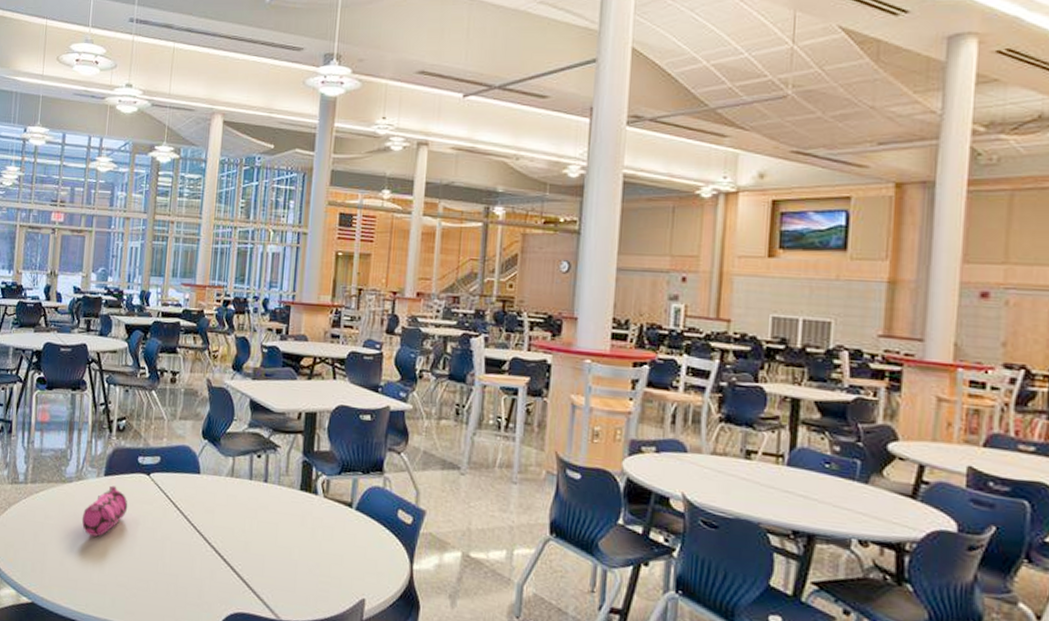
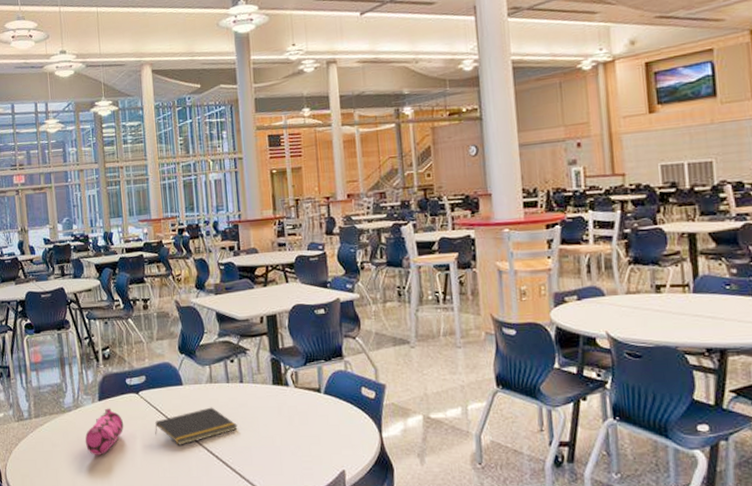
notepad: none [161,503,254,541] -> present [155,407,238,445]

